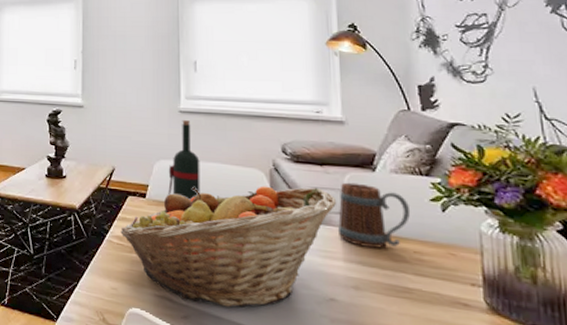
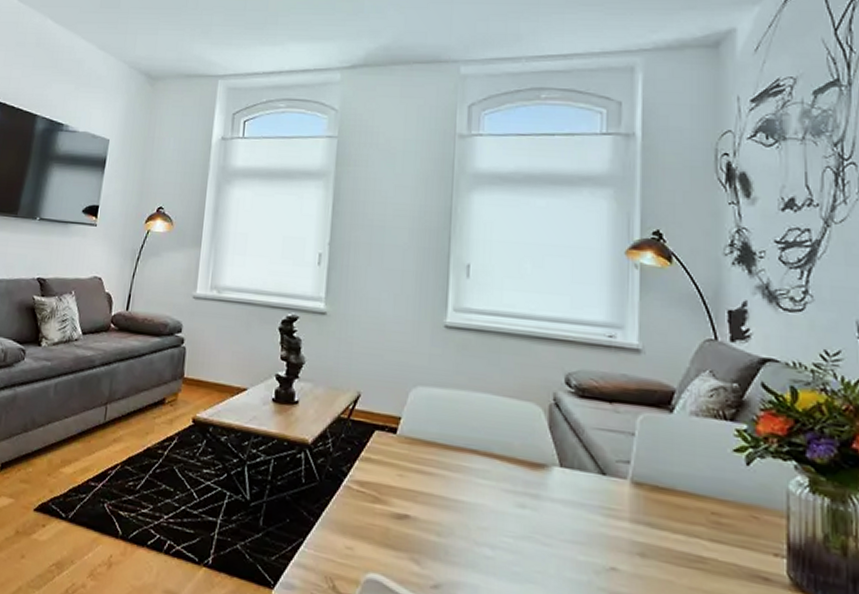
fruit basket: present [120,186,337,308] -> none [362,422,627,576]
wine bottle: present [167,119,201,200] -> none [423,336,466,439]
mug: present [337,182,411,248] -> none [624,424,711,507]

